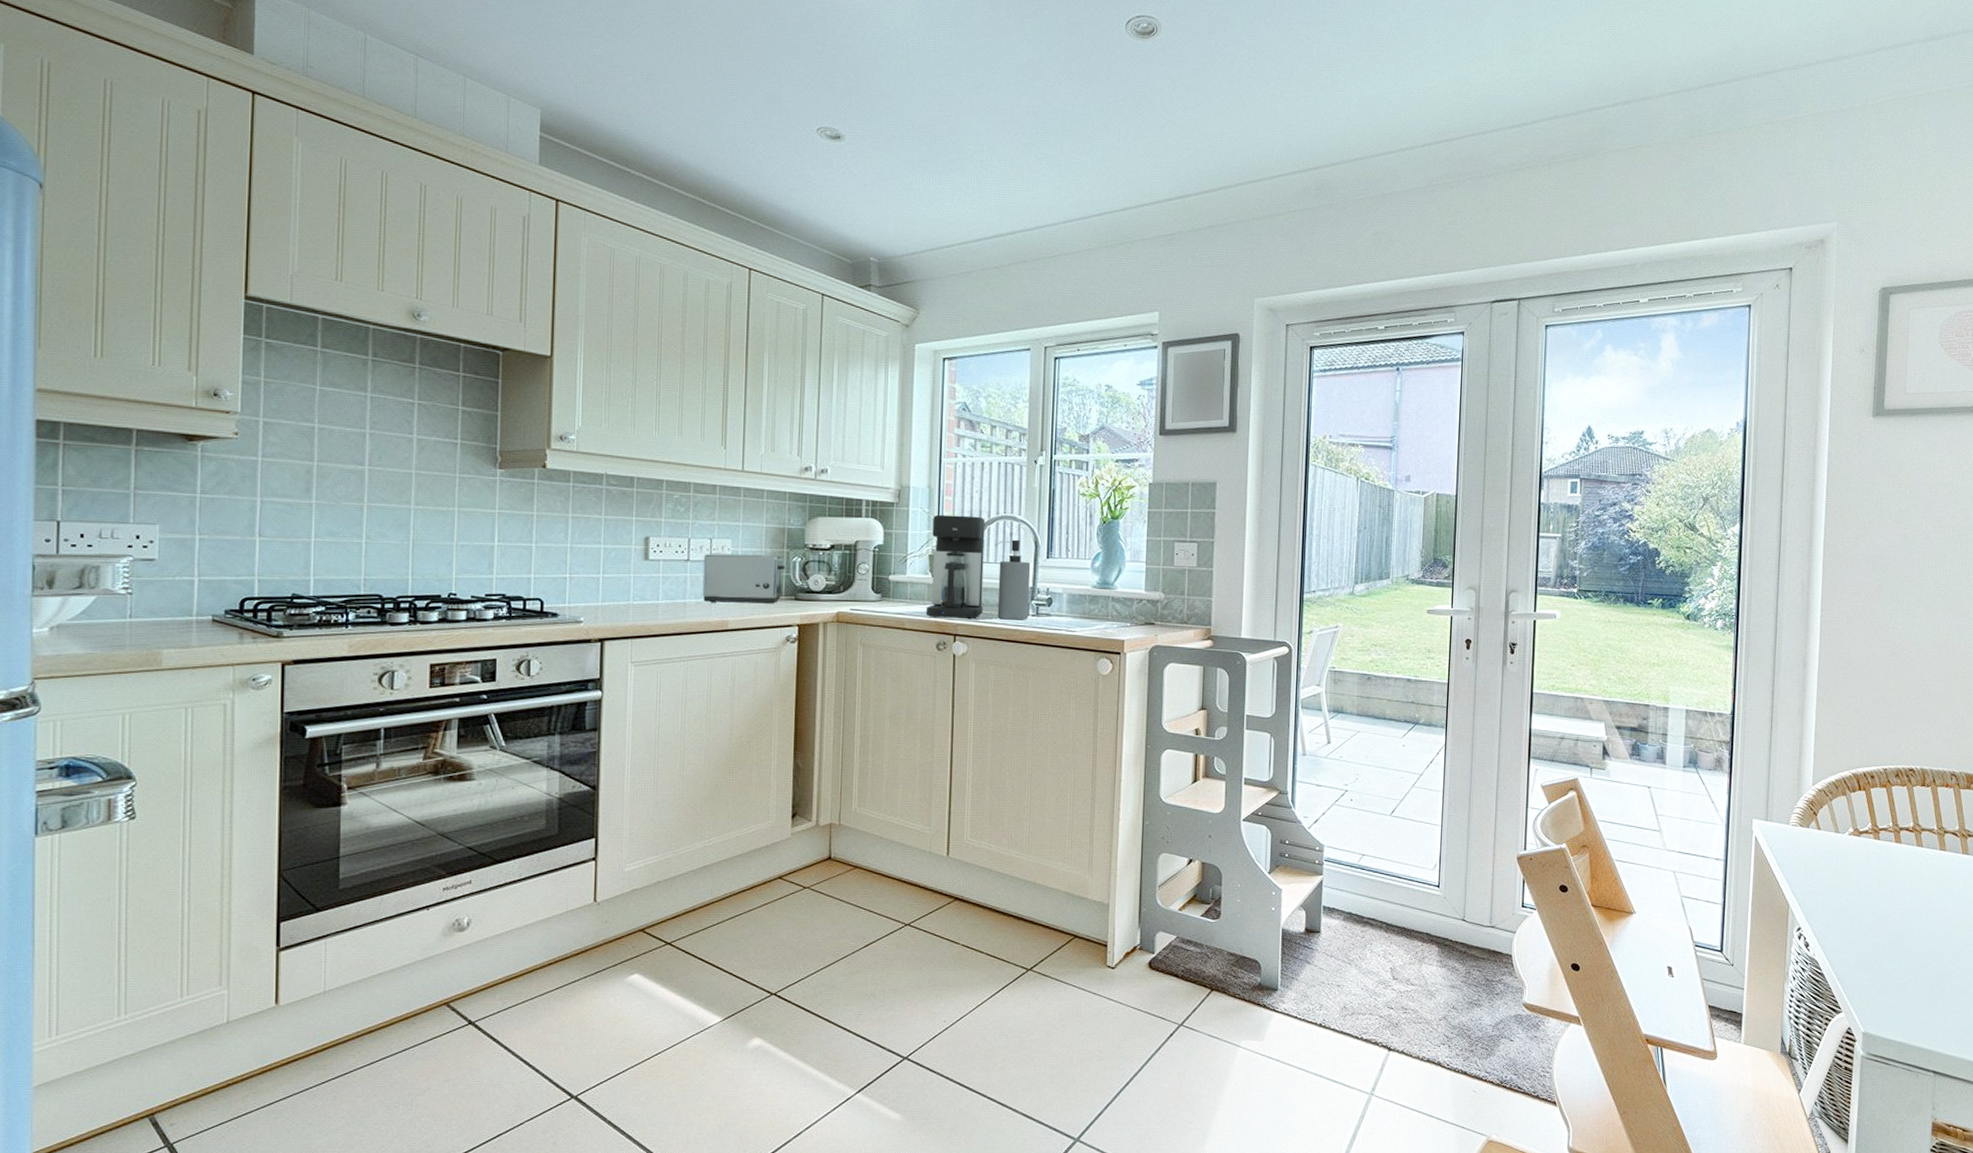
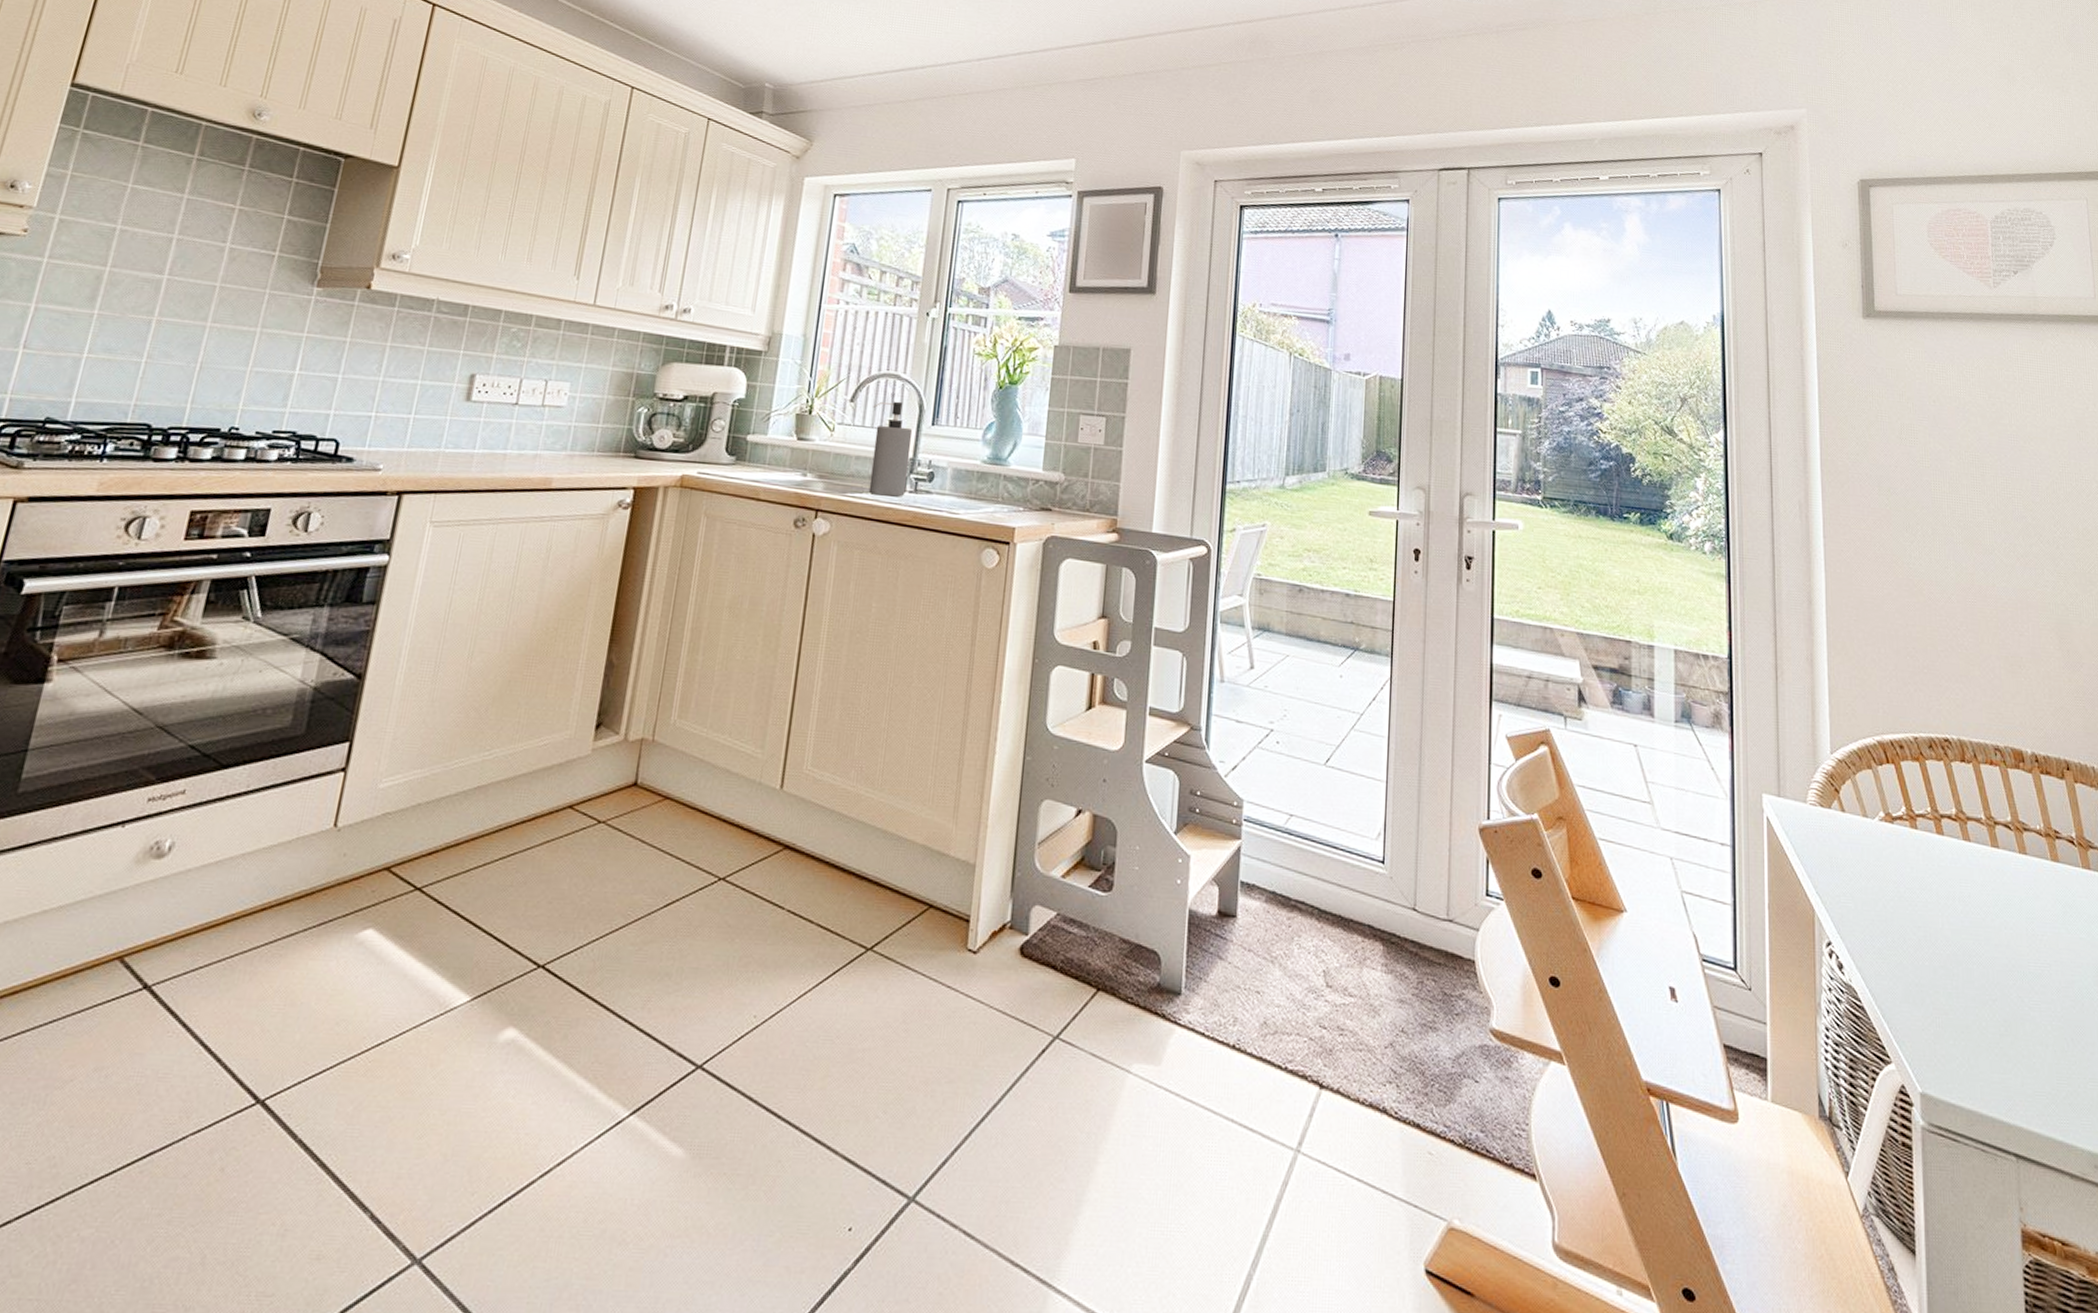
toaster: present [702,553,785,604] -> none [526,397,628,461]
coffee maker: present [925,514,985,618] -> none [785,367,865,491]

